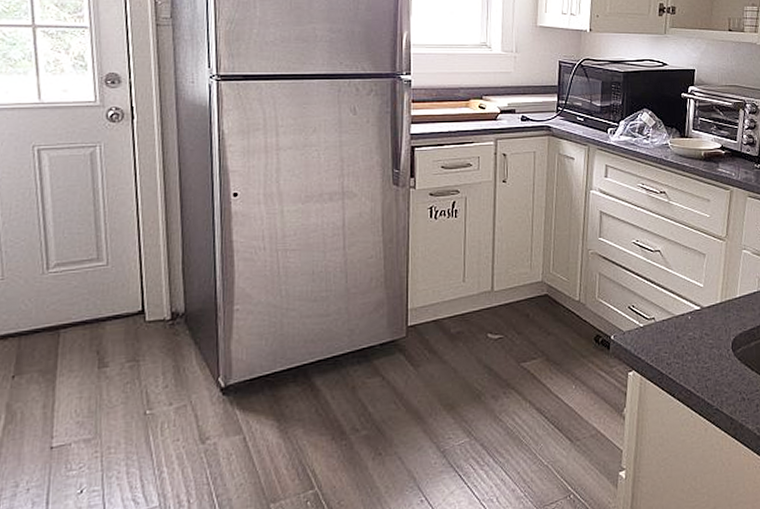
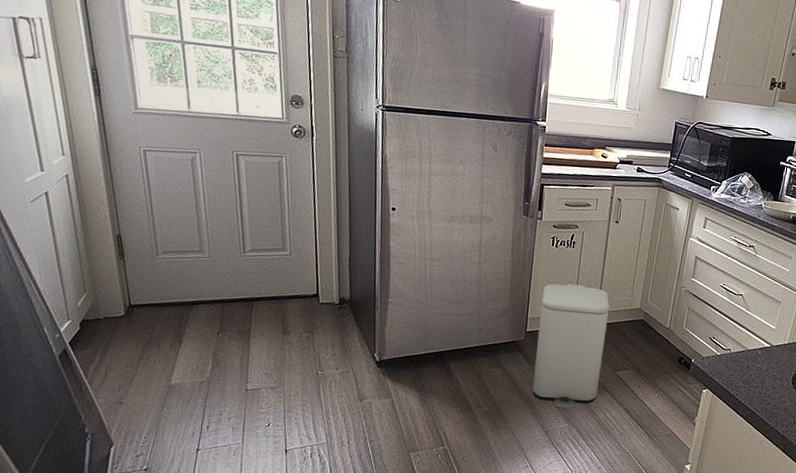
pedal bin: none [420,260,507,419] -> present [532,283,610,409]

